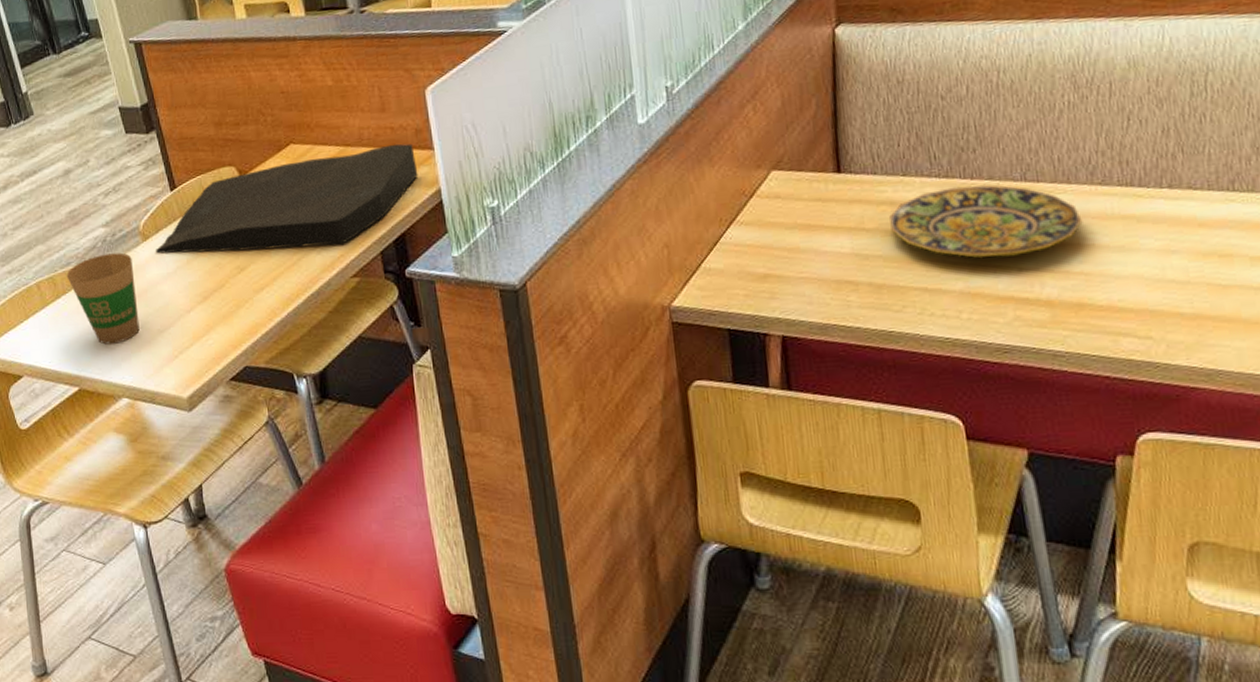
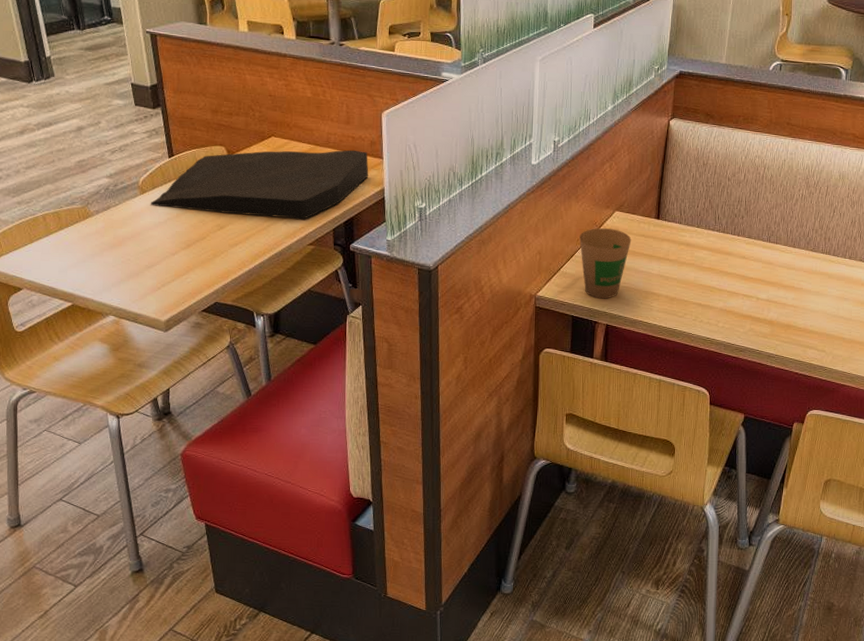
paper cup: present [66,252,140,345] -> none [70,200,131,272]
paper cup: none [722,196,803,300] -> present [579,228,632,299]
plate: present [890,185,1083,258] -> none [685,239,798,289]

